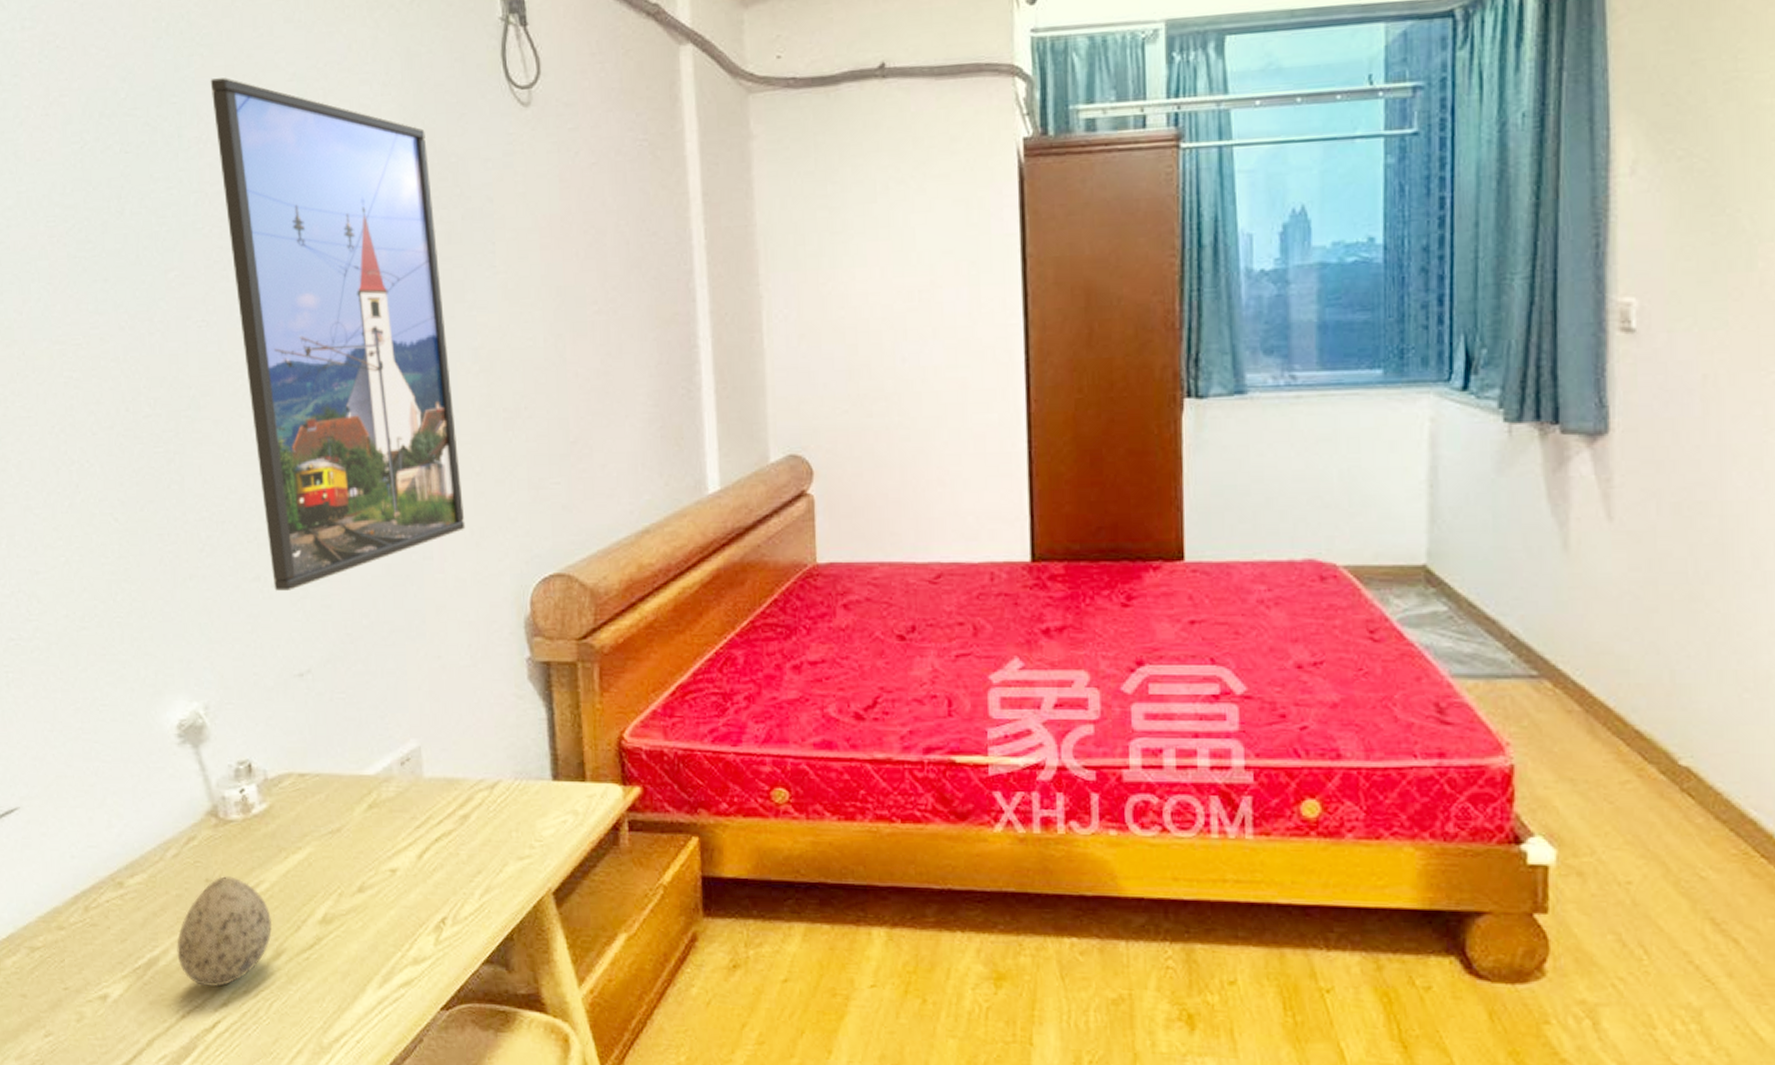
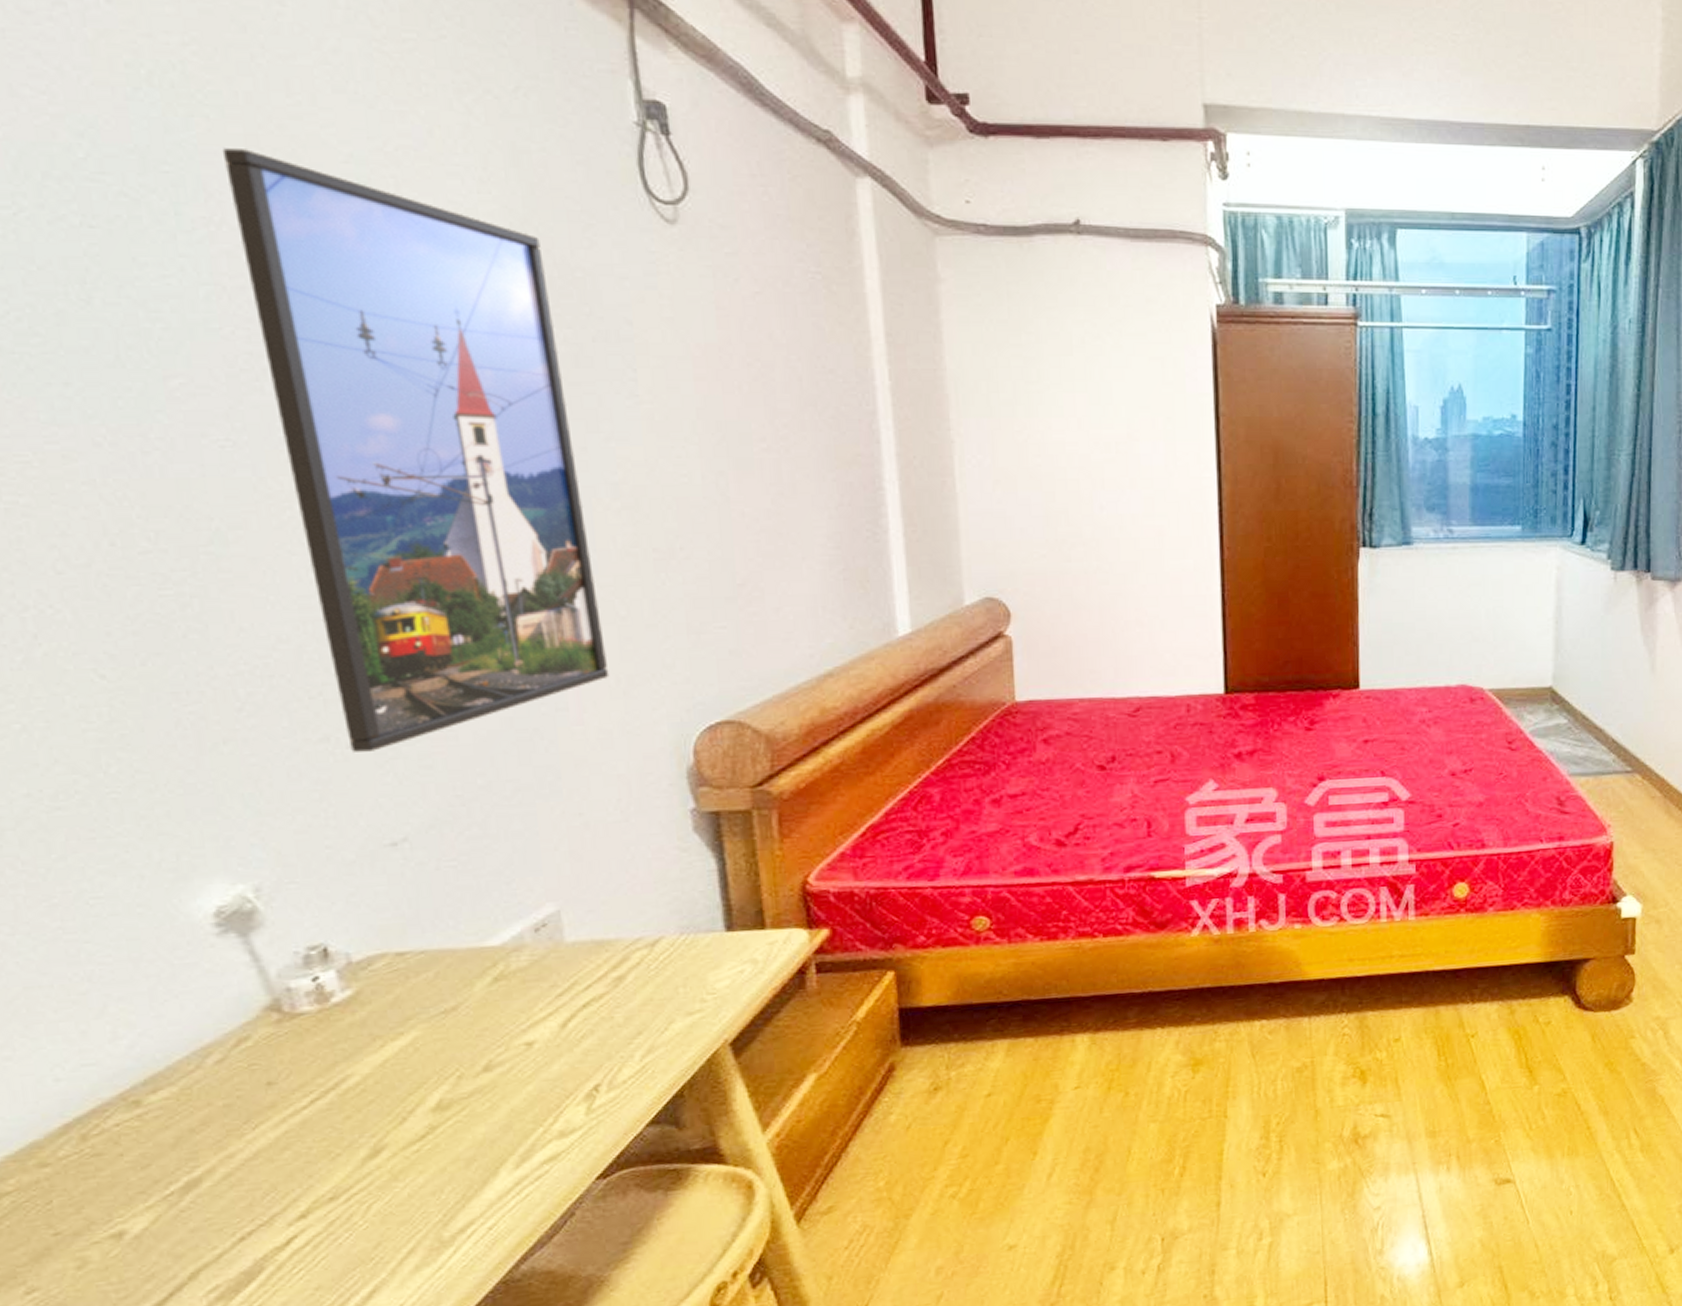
decorative egg: present [177,876,273,988] -> none [227,1075,367,1201]

